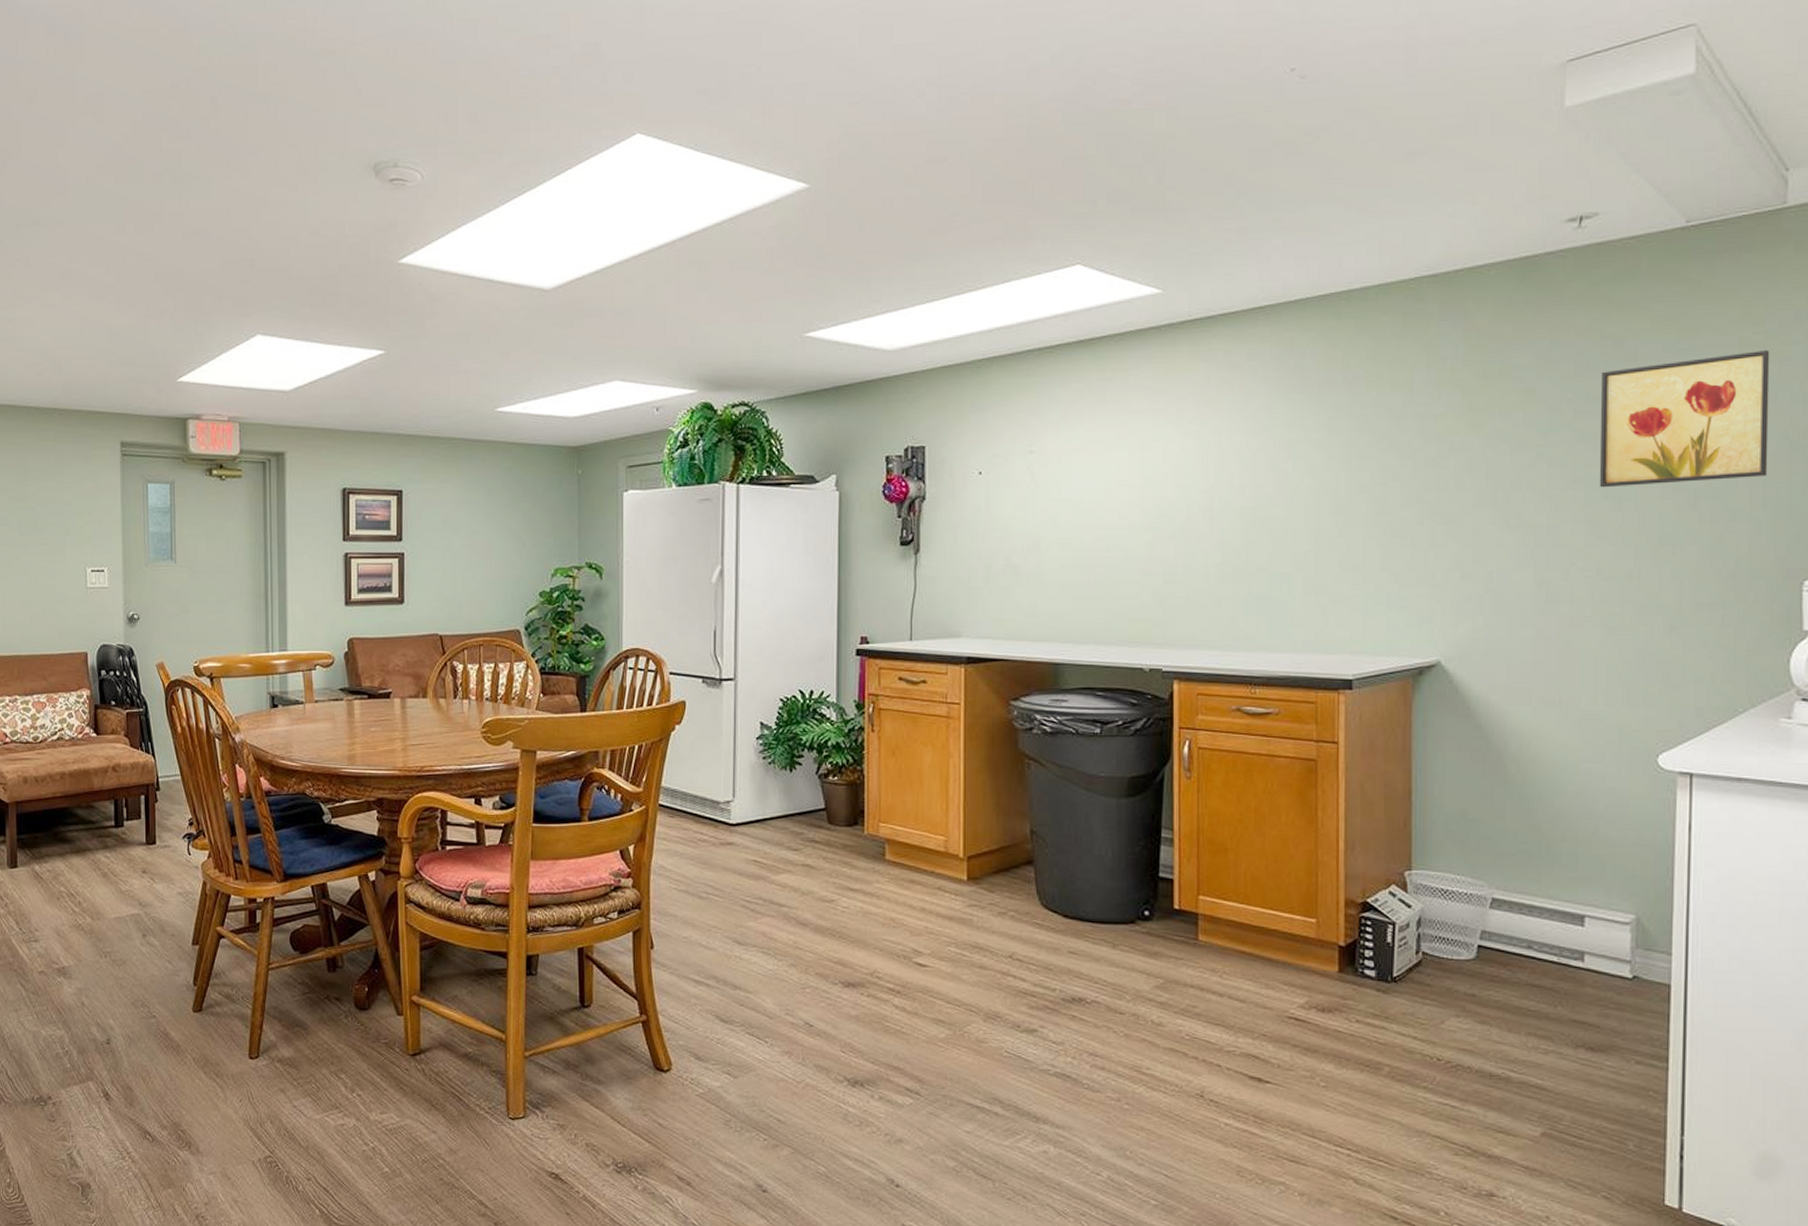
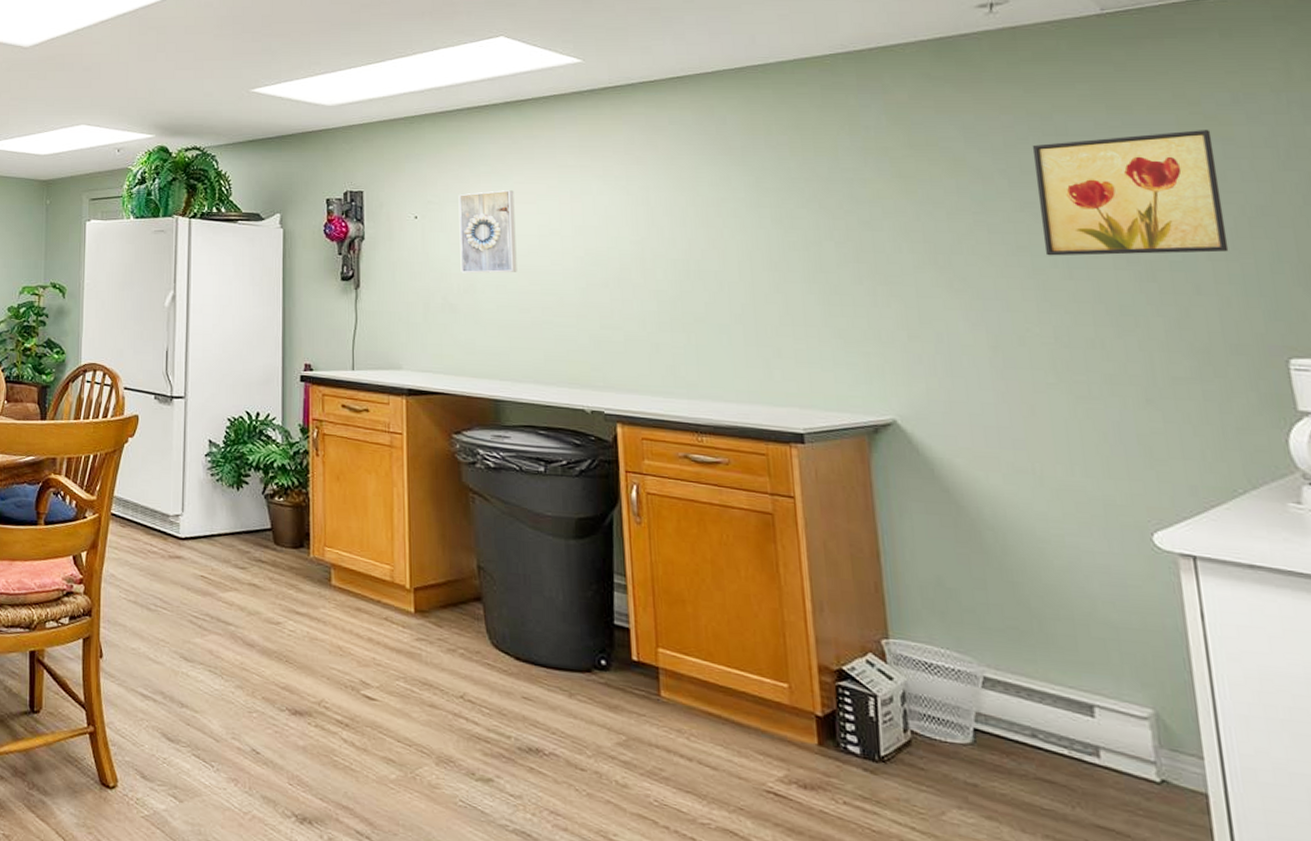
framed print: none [1025,439,1083,532] -> present [458,190,517,274]

